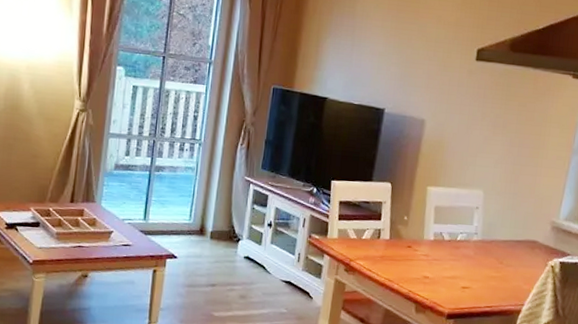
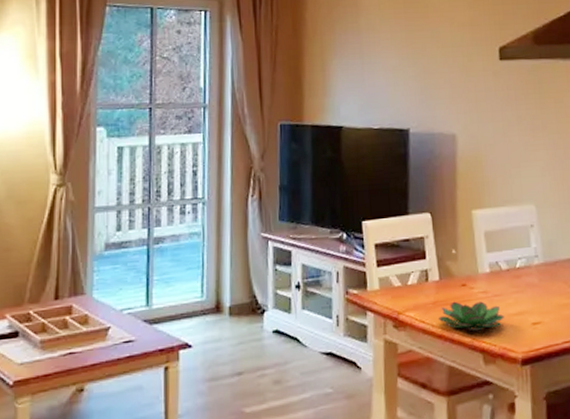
succulent plant: none [383,258,439,286] -> present [438,301,504,331]

